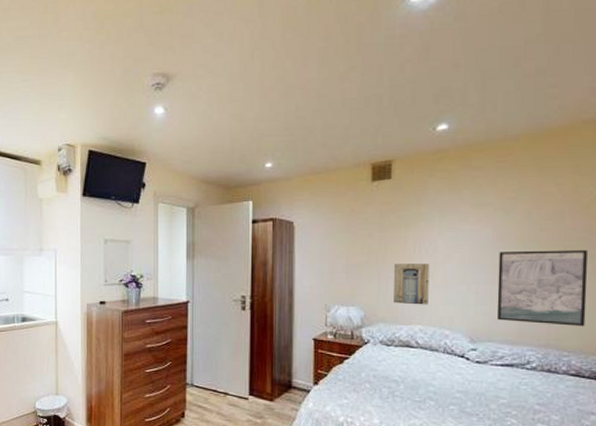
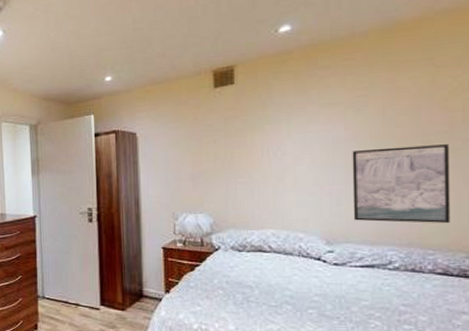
wall art: present [393,264,430,305] -> none [241,167,280,209]

